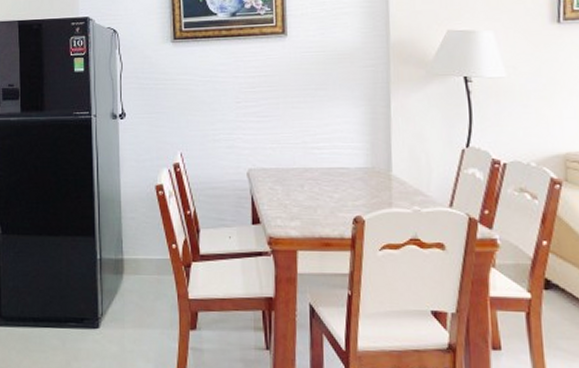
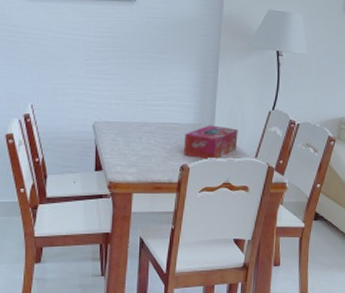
tissue box: none [355,168,424,211] -> present [183,125,238,160]

